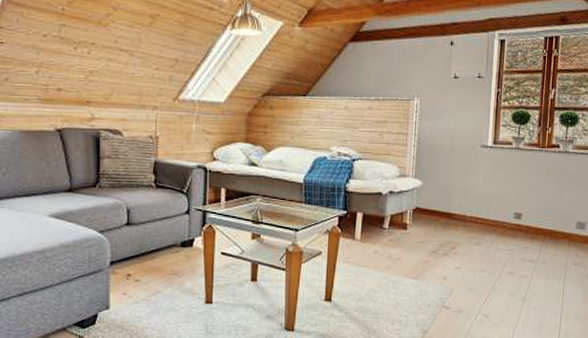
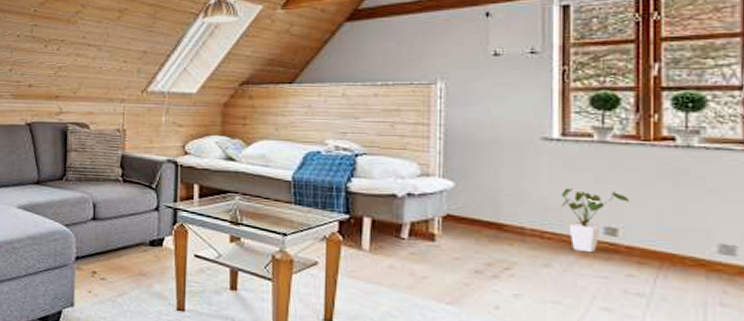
house plant: none [490,184,530,233] -> present [561,188,629,253]

